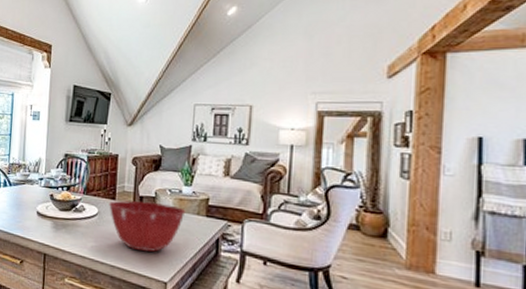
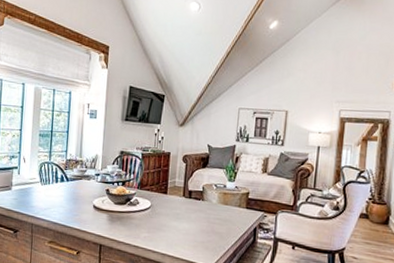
mixing bowl: present [109,200,186,252] -> none [161,194,229,241]

